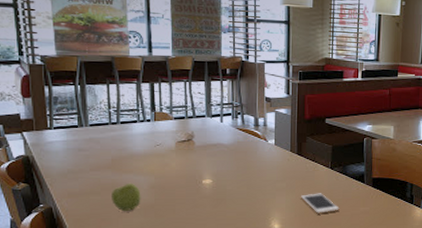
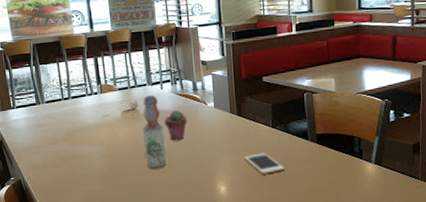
apple: present [112,183,141,211] -> none [69,153,96,180]
bottle: none [197,127,221,203] -> present [143,95,167,169]
potted succulent: none [221,144,246,176] -> present [164,109,188,141]

